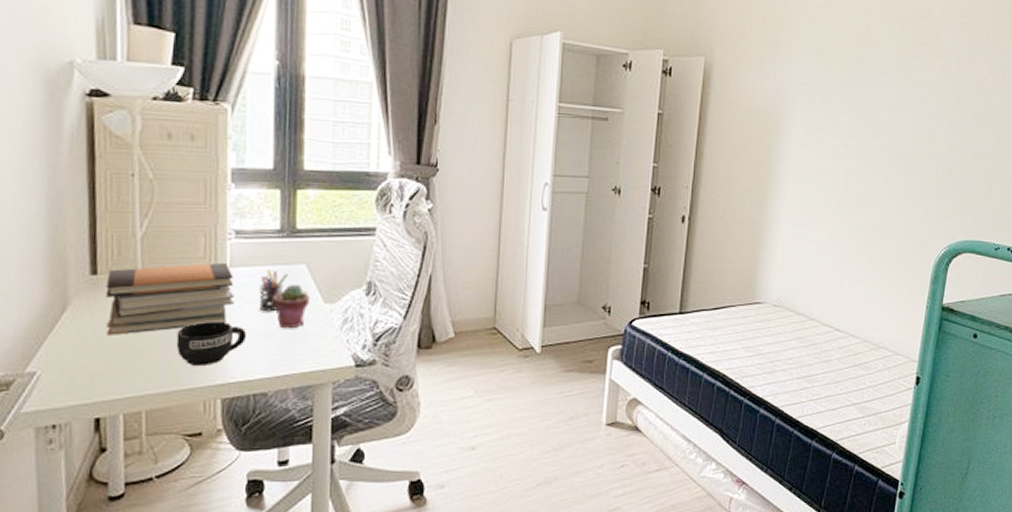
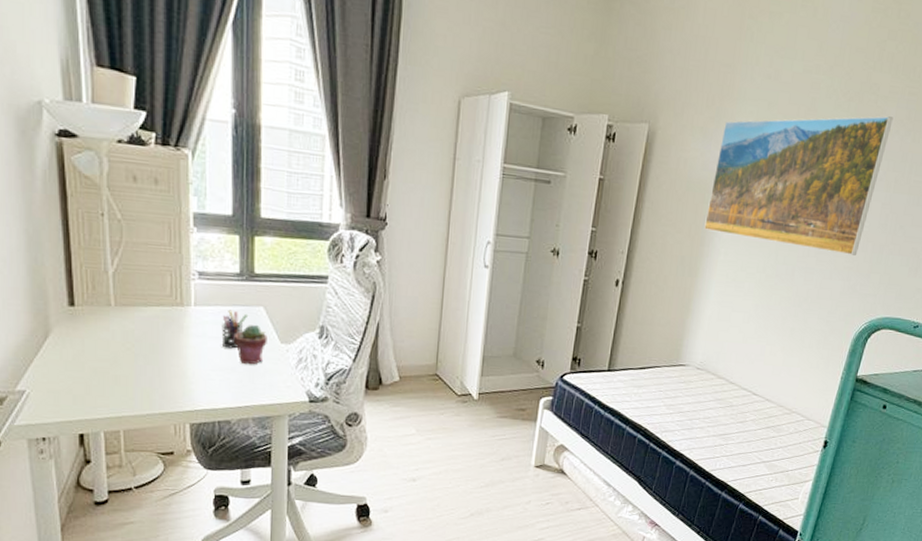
book stack: present [105,262,234,335] -> none [83,301,199,362]
mug: present [176,322,246,365] -> none [148,354,210,394]
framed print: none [769,39,948,178] -> present [704,116,894,255]

